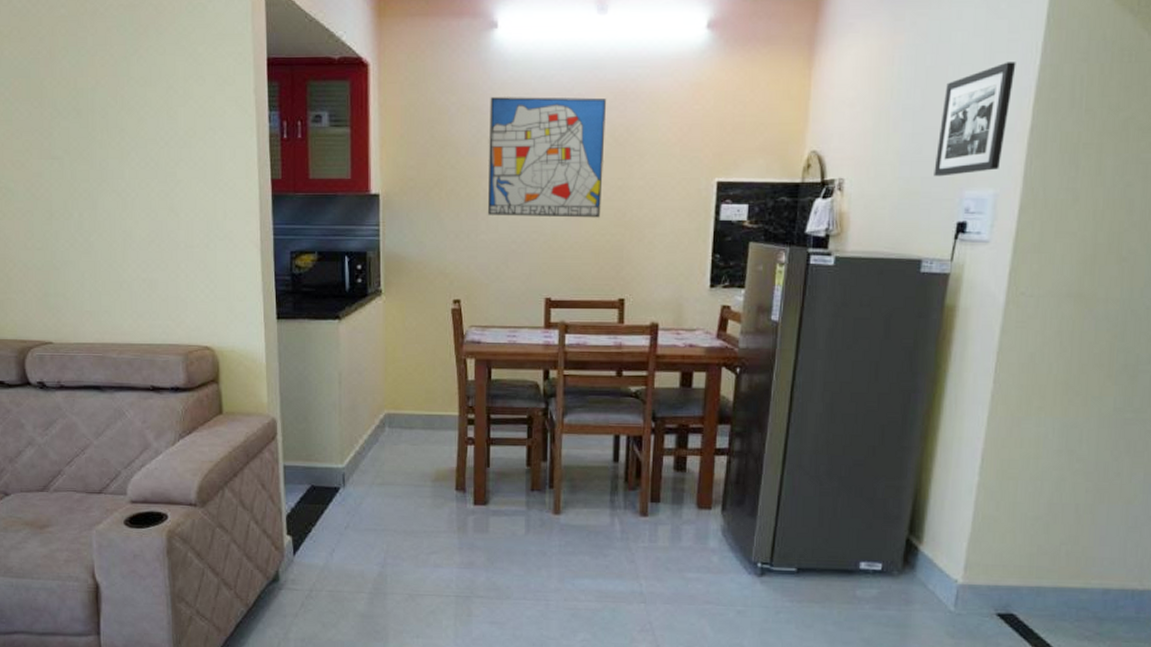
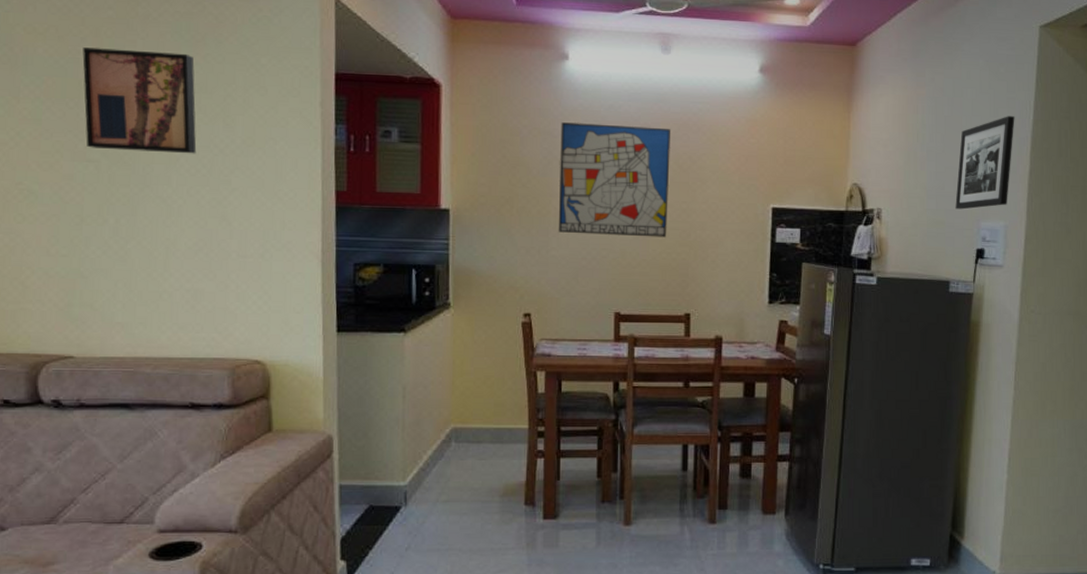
wall art: none [42,46,145,148] -> present [82,47,197,154]

